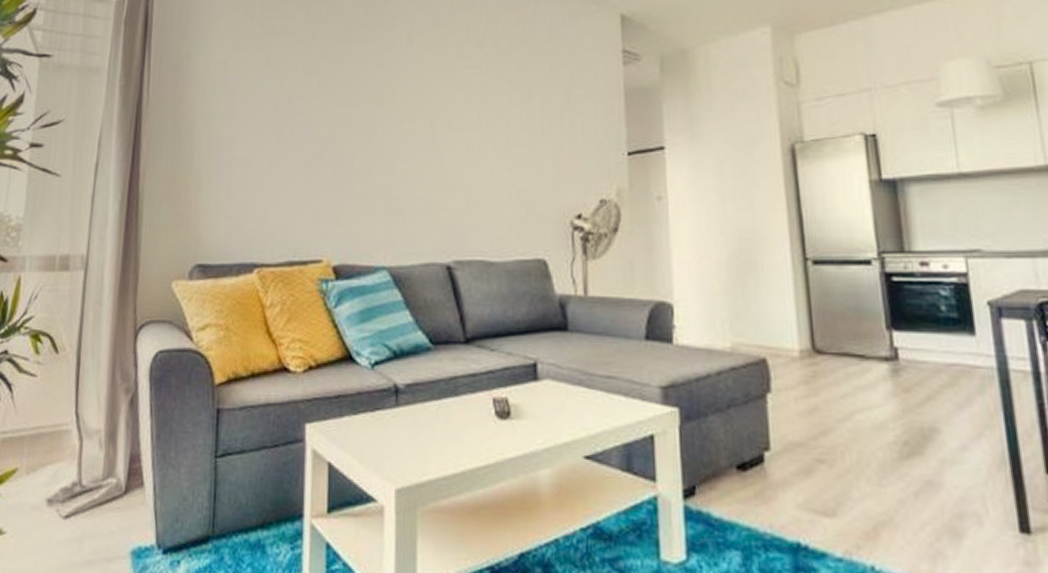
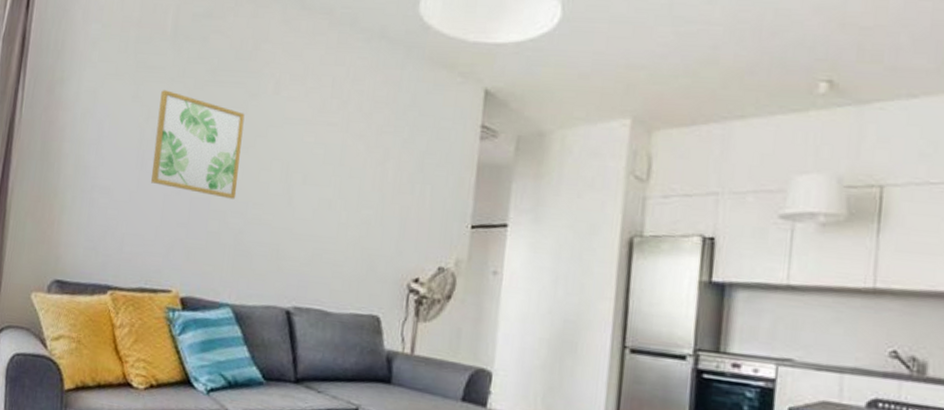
wall art: none [289,53,381,156] -> present [151,90,245,199]

